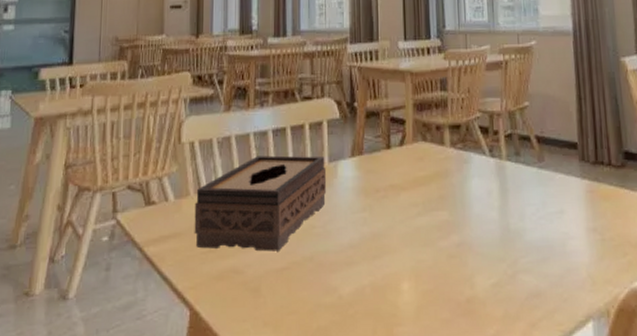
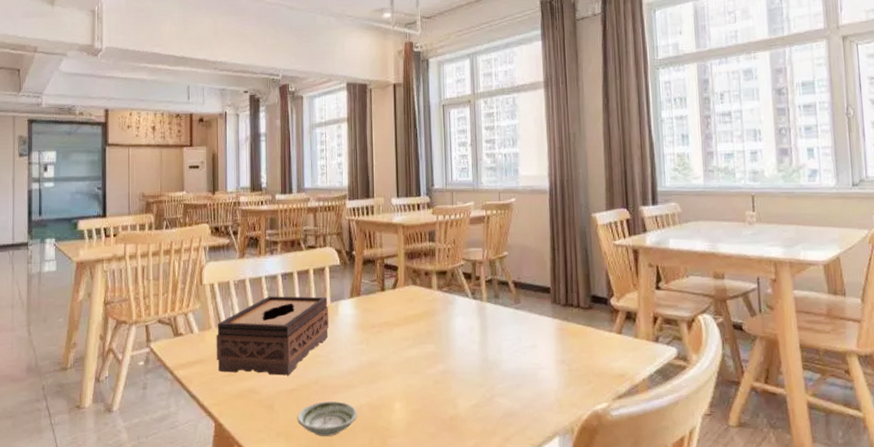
saucer: none [287,282,358,326] -> present [297,401,357,436]

